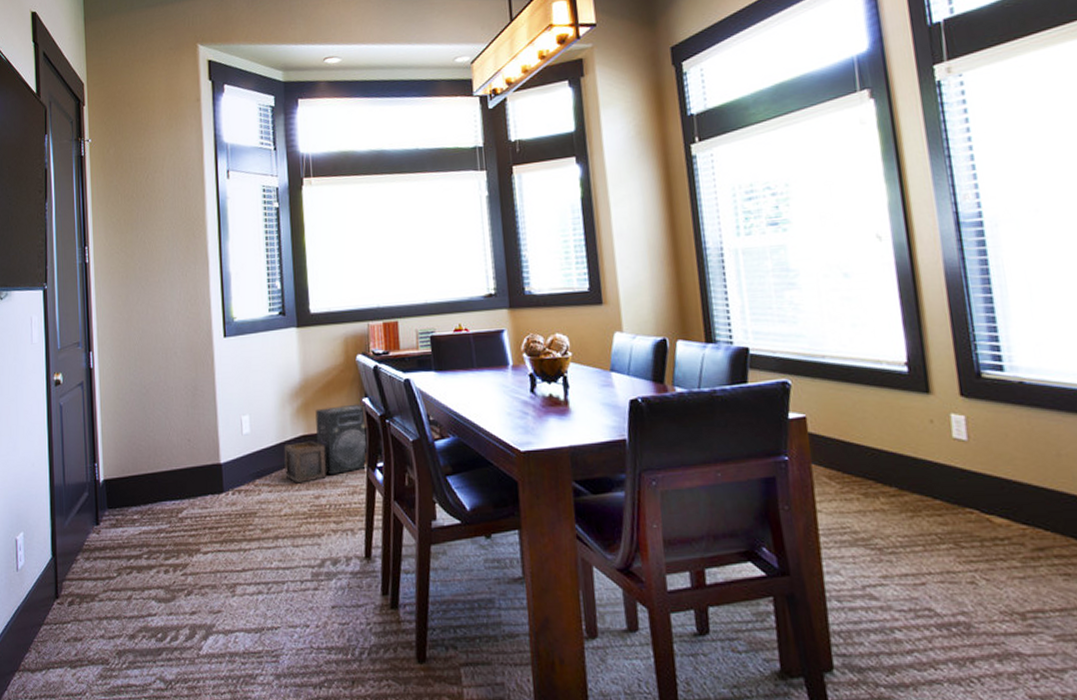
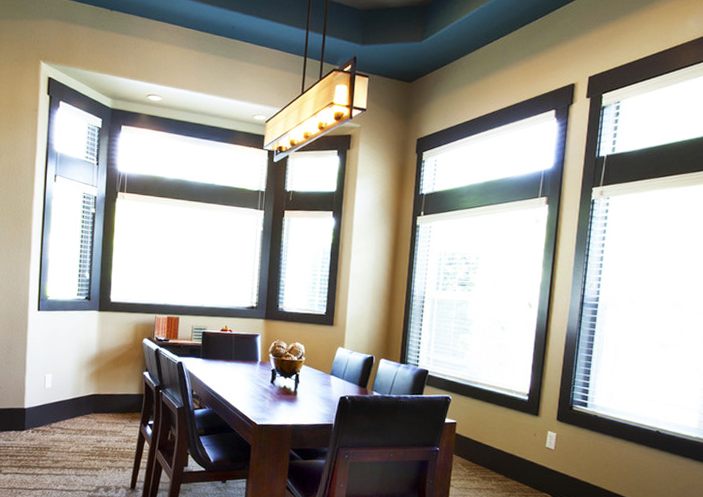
stereo: present [283,404,368,484] -> none [76,375,144,430]

